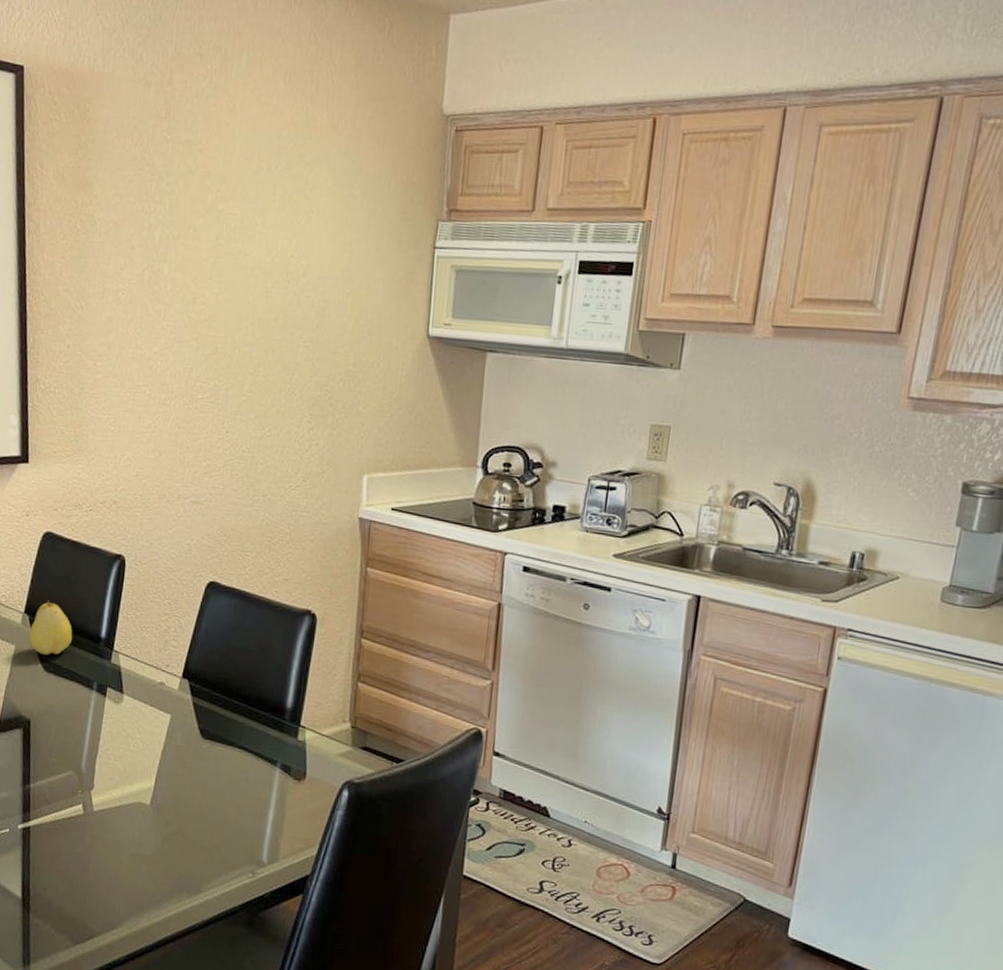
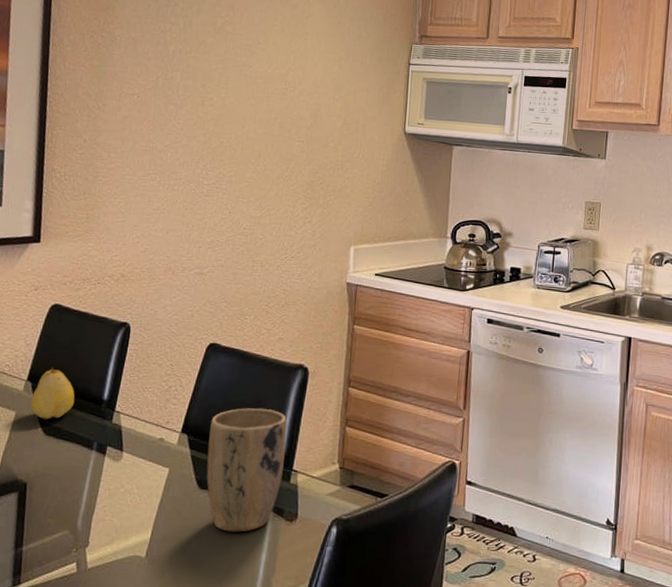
plant pot: none [209,655,294,788] -> present [206,408,287,533]

